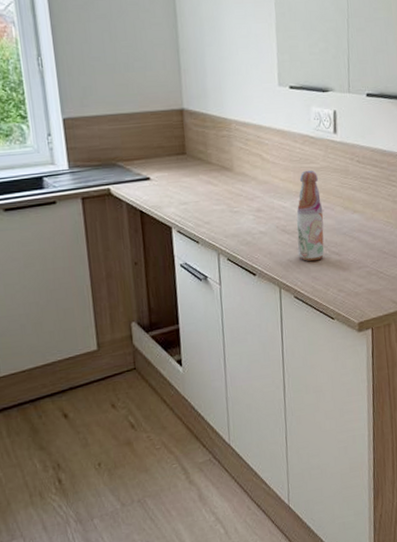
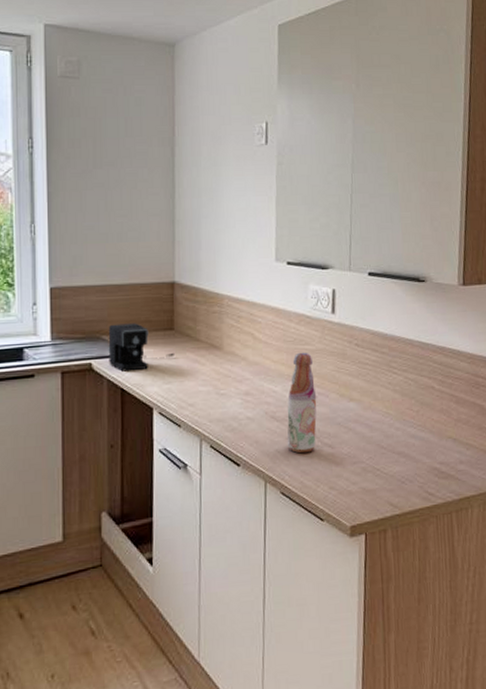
coffee maker: none [123,149,188,195] -> present [108,323,174,372]

